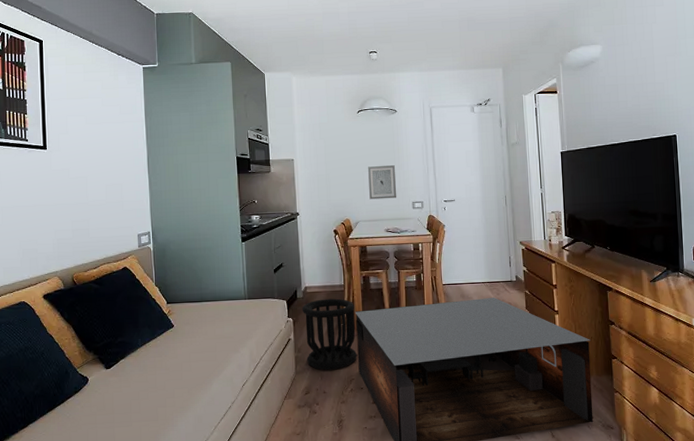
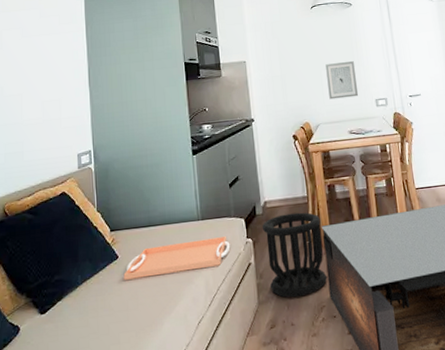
serving tray: none [178,315,273,346] -> present [123,236,231,280]

